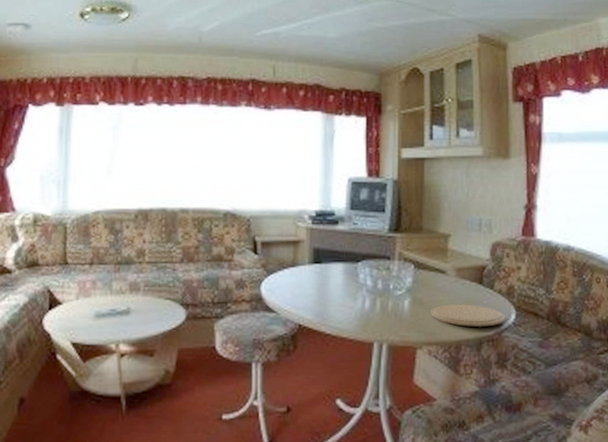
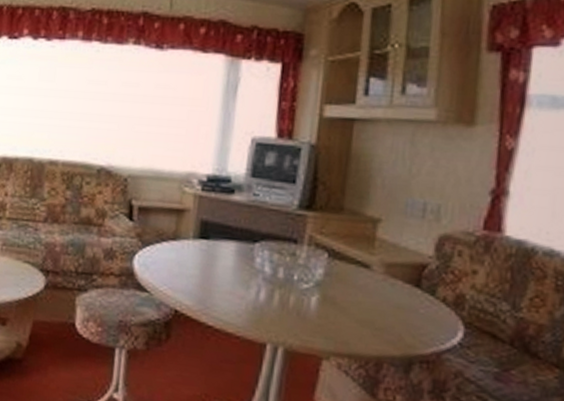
plate: present [431,305,506,327] -> none [345,308,449,344]

